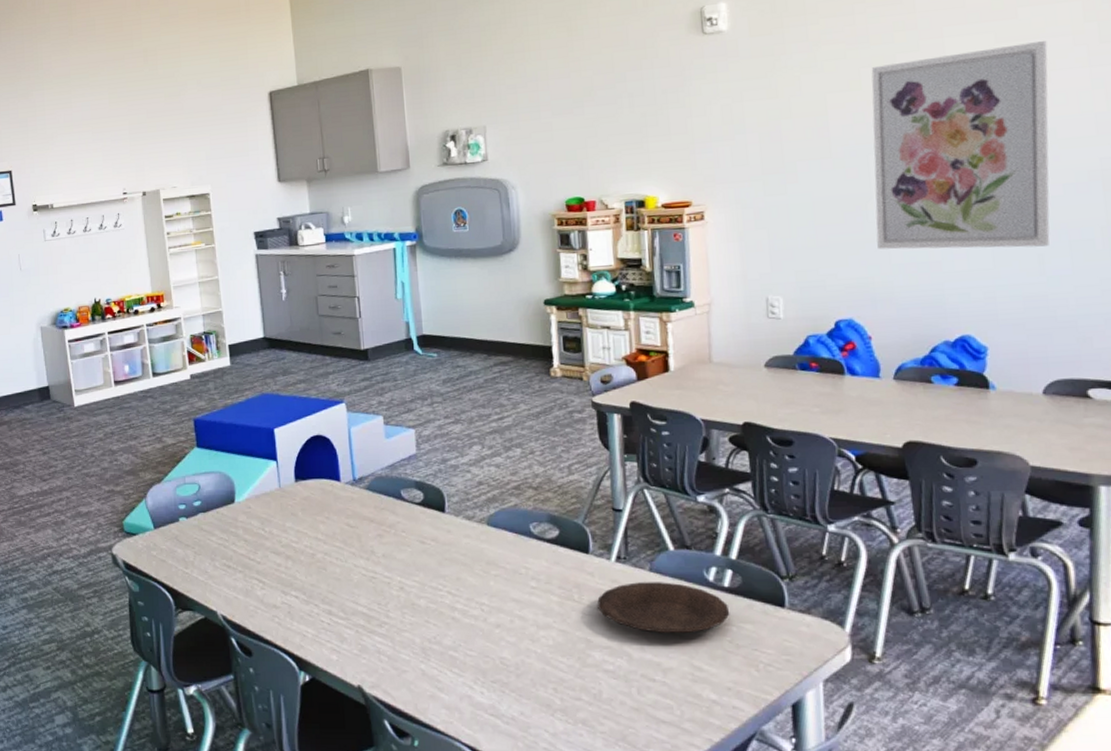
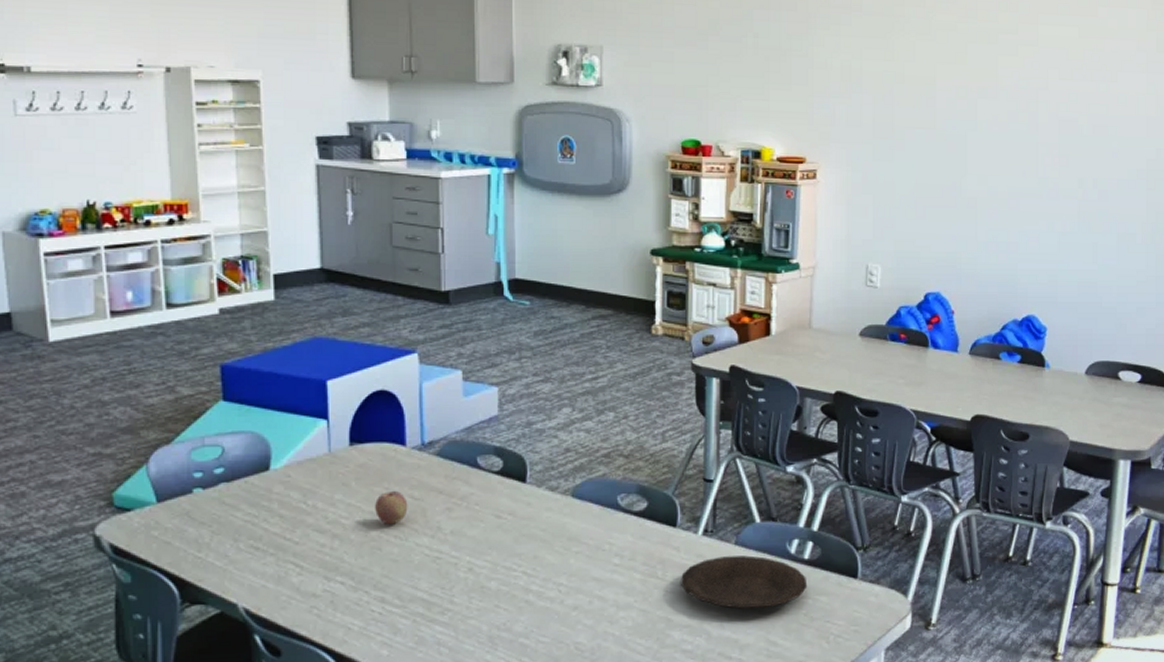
fruit: none [318,519,346,549] -> present [375,490,408,525]
wall art: present [871,40,1050,250] -> none [967,41,1118,236]

